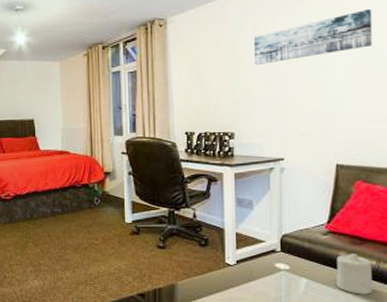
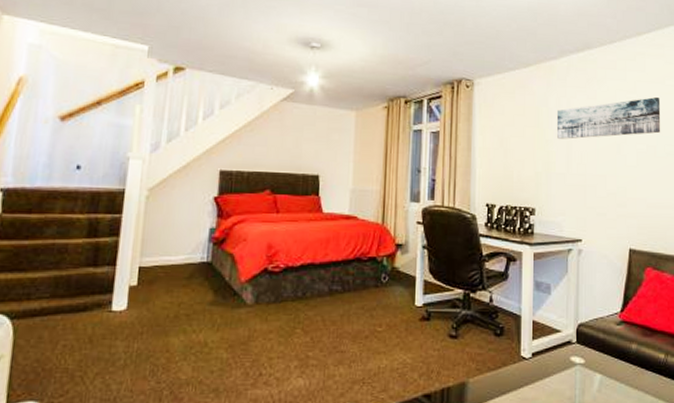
candle: present [336,254,373,295] -> none [629,346,662,392]

